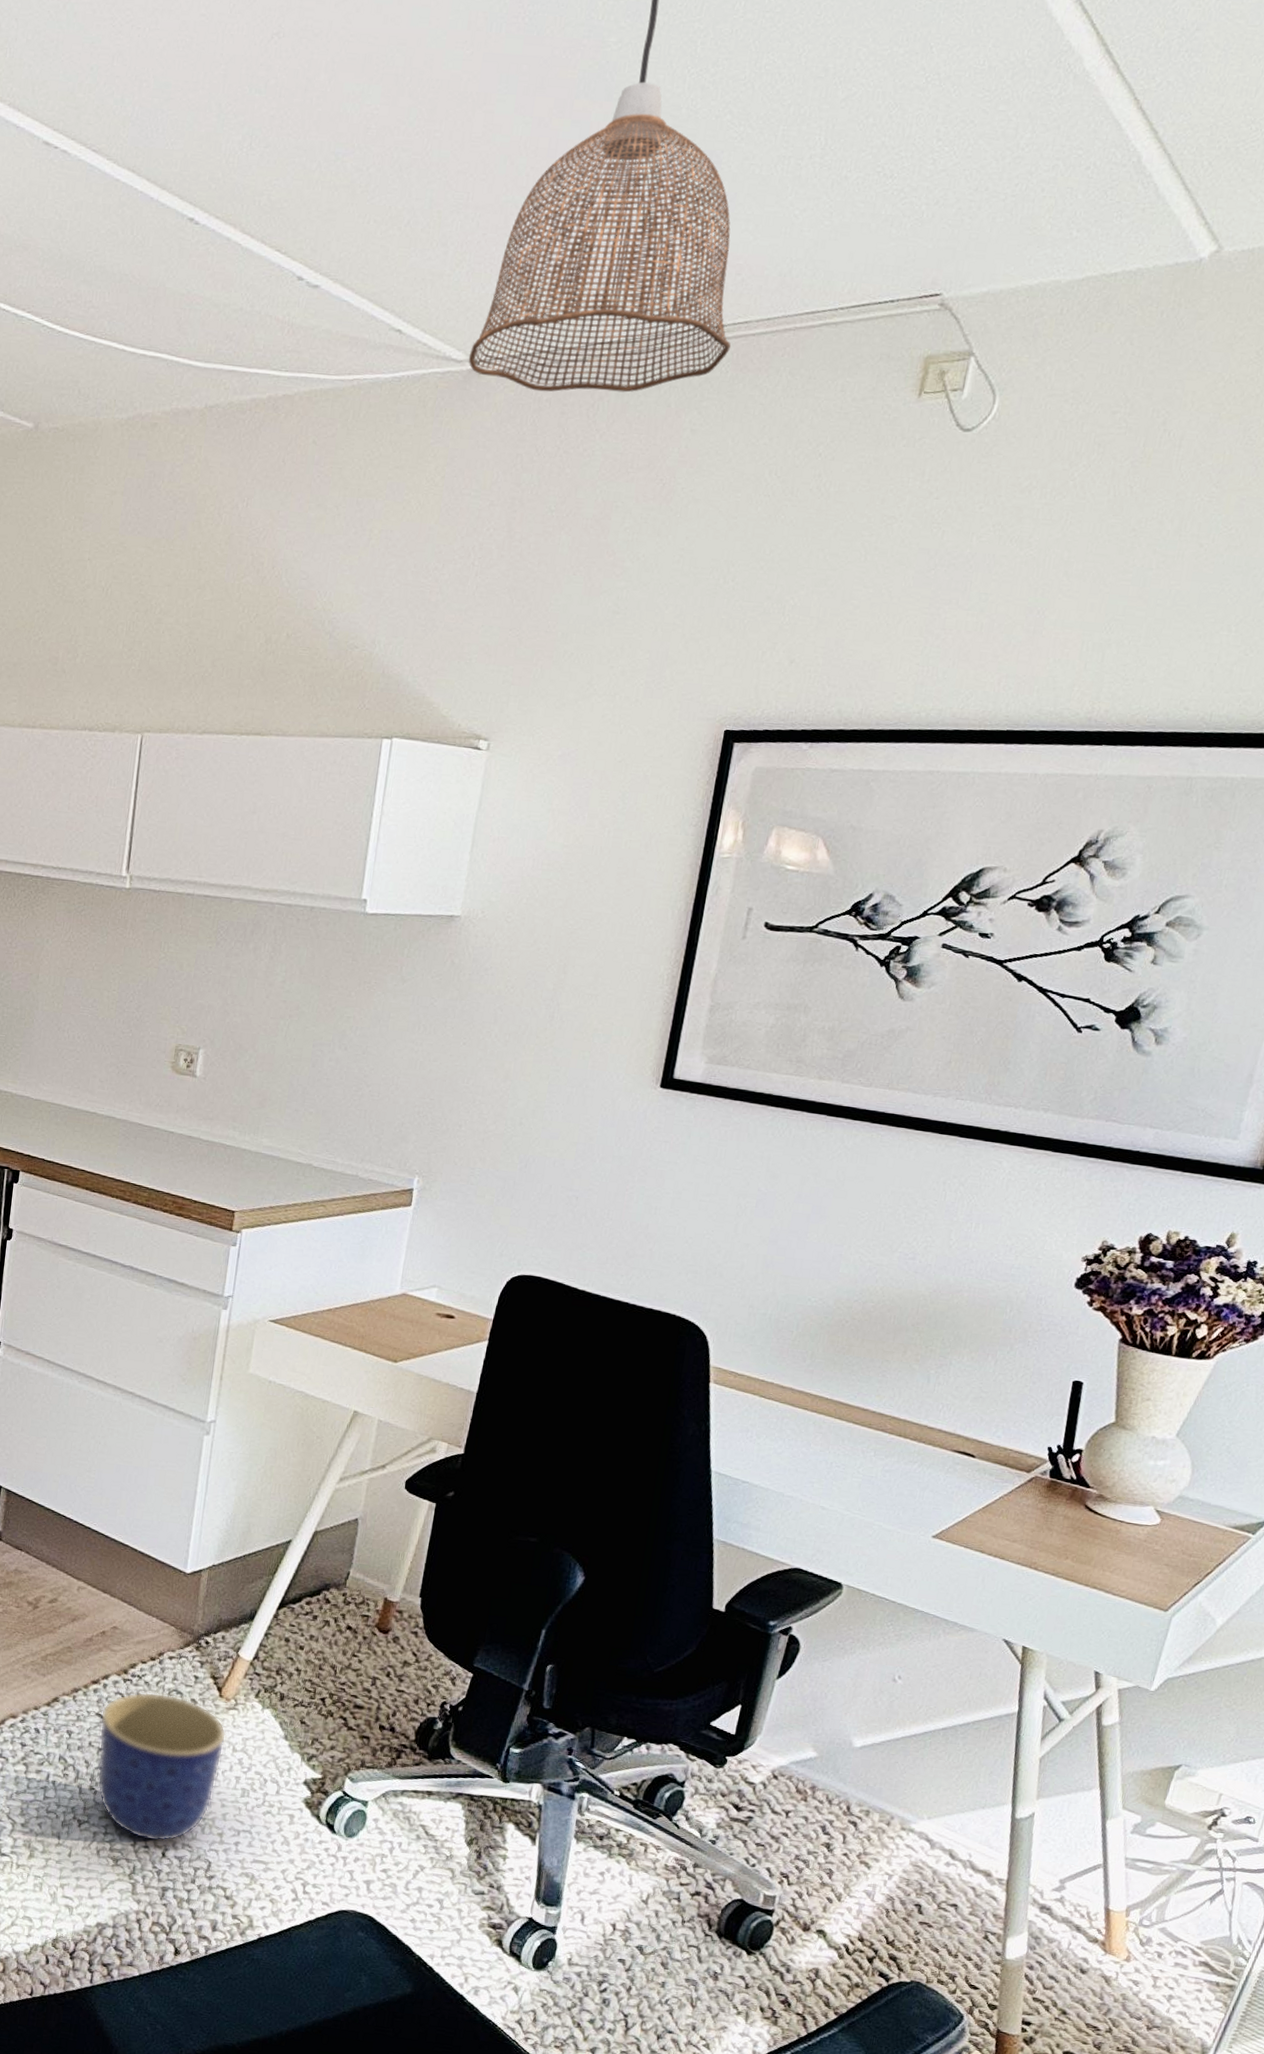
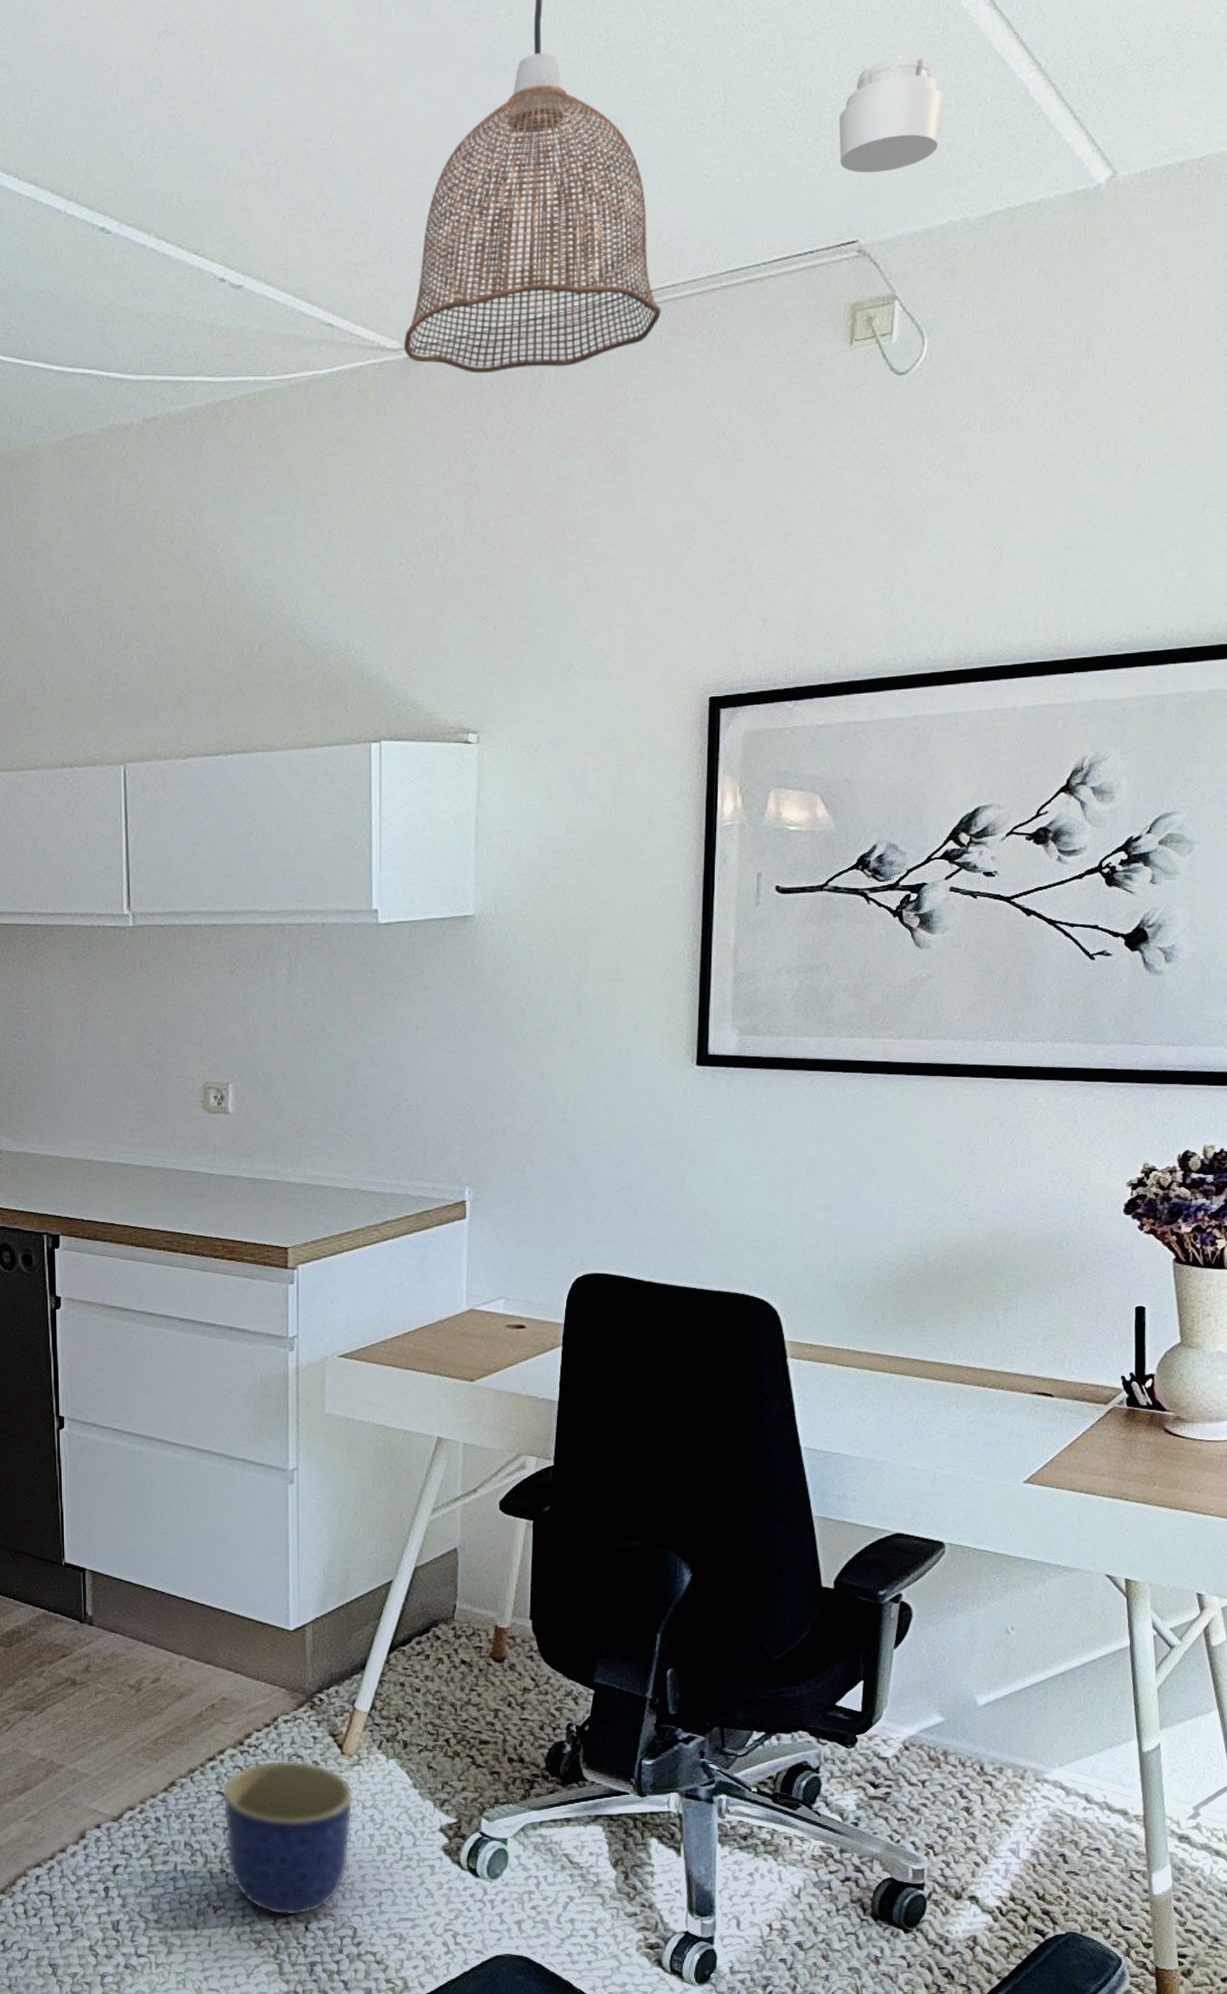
smoke detector: none [934,113,1053,228] -> present [839,55,945,173]

